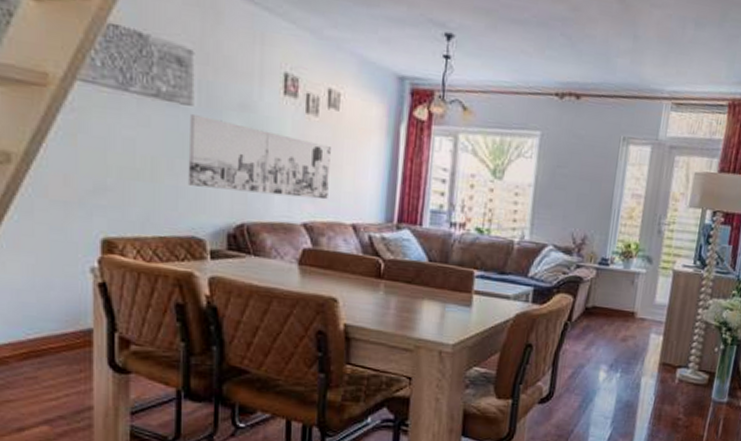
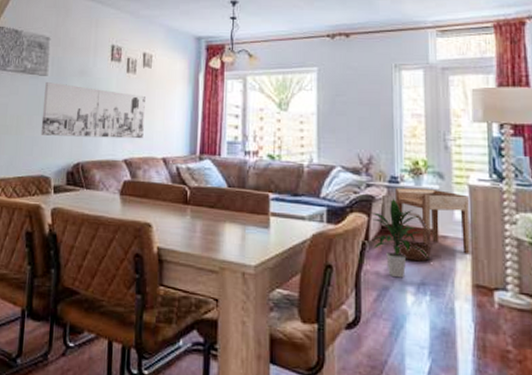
indoor plant: none [574,280,627,357] -> present [370,198,431,278]
basket: none [594,295,631,342] -> present [393,213,431,262]
side table: none [599,270,671,336] -> present [396,188,470,255]

